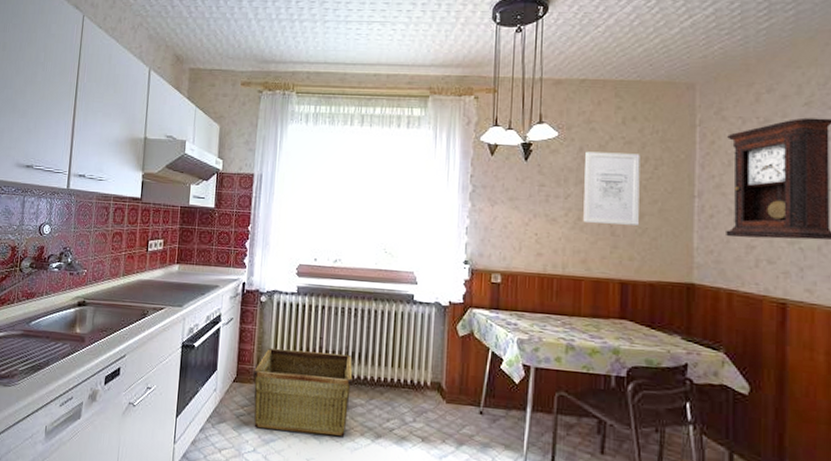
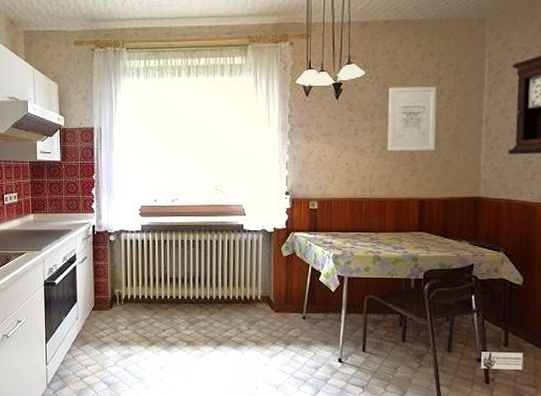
hamper: present [253,347,353,436] -> none [109,279,195,347]

